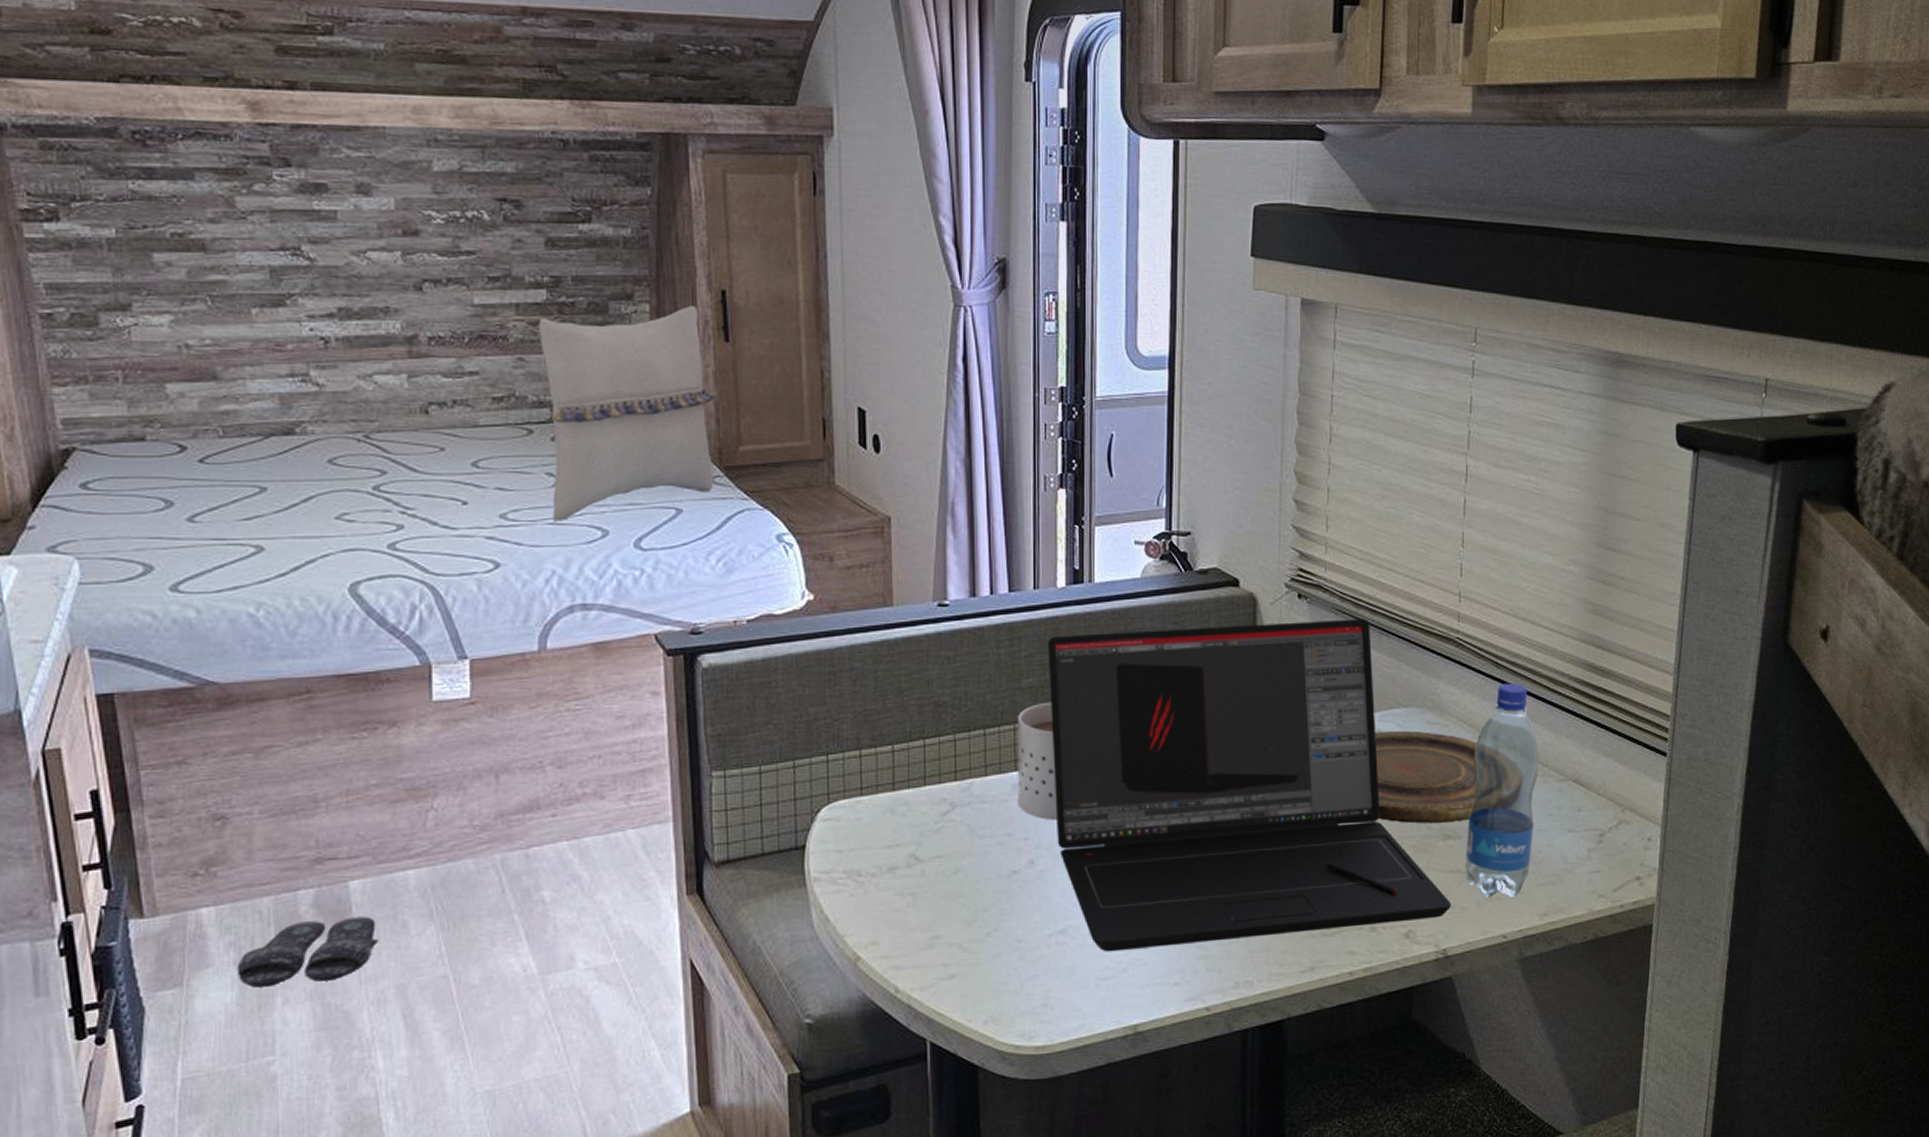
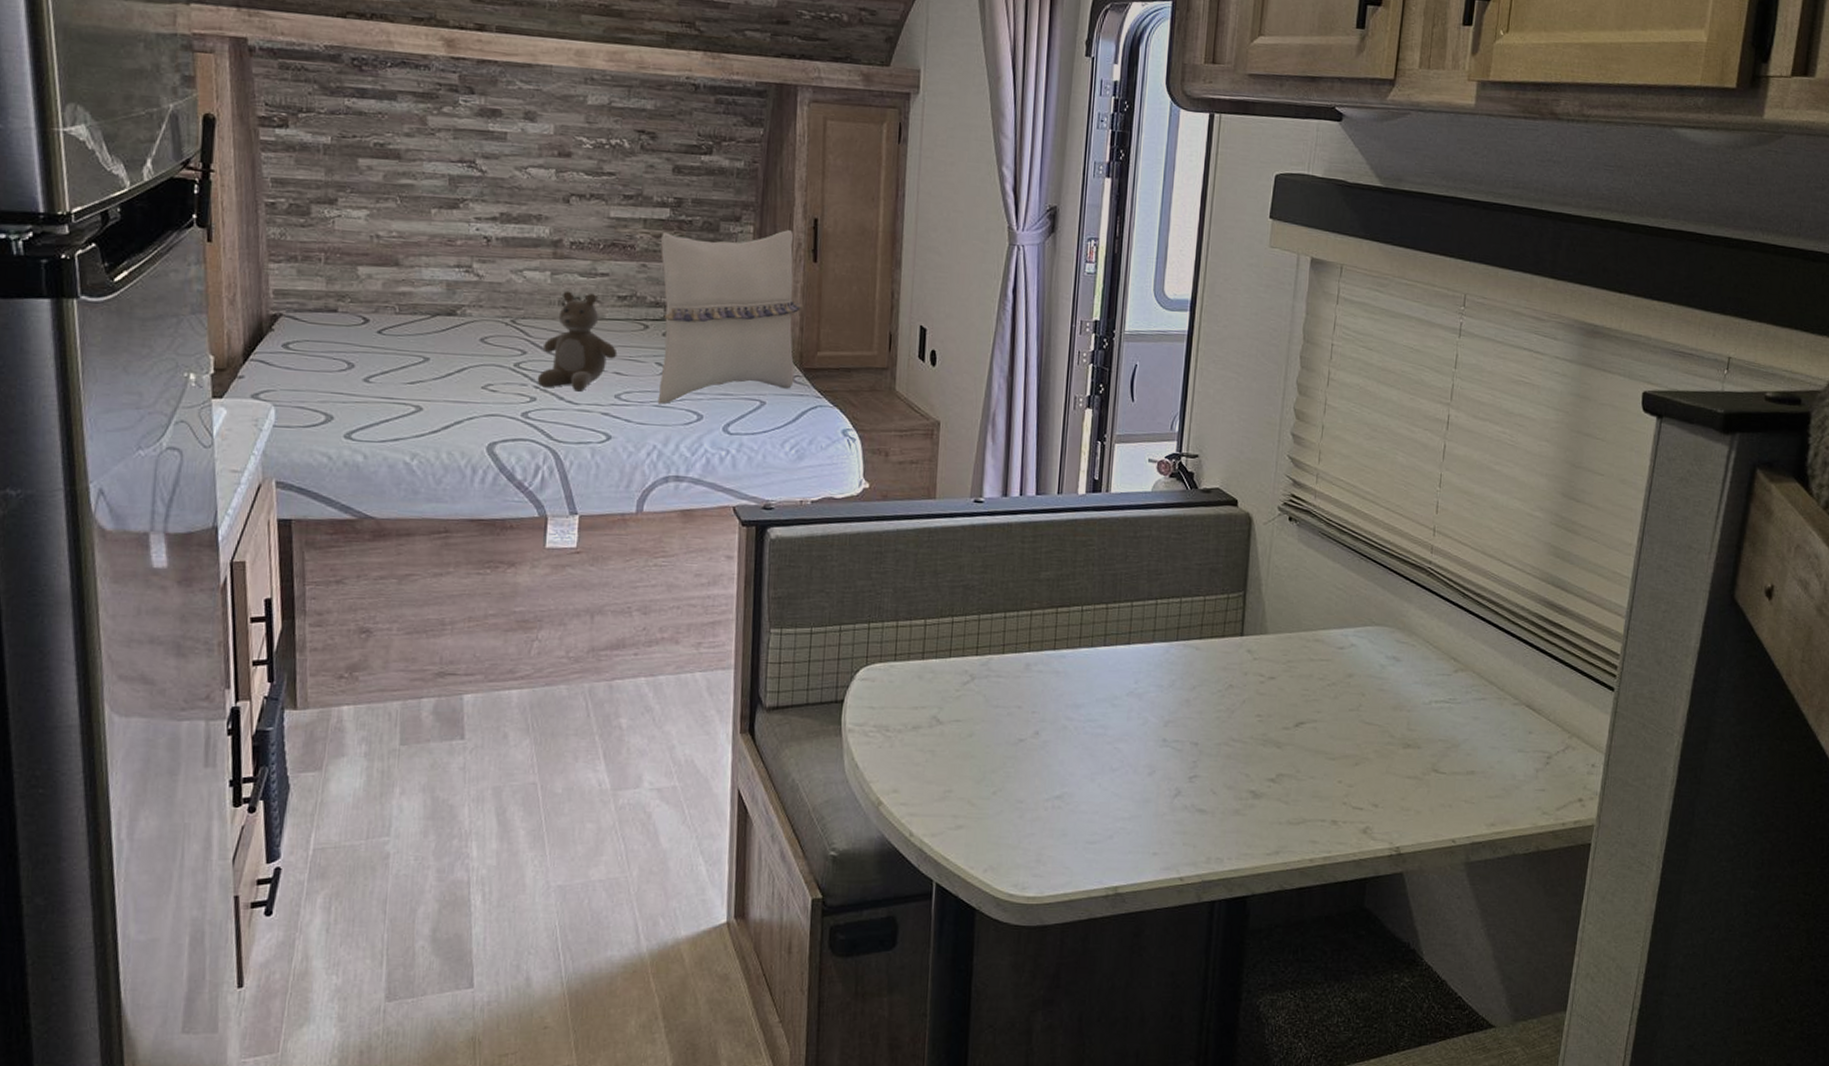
slippers: present [237,916,378,988] -> none [366,725,482,778]
teddy bear: none [402,395,498,514] -> present [537,290,618,392]
mug: present [1016,702,1058,821] -> none [1028,593,1066,698]
laptop: present [1047,619,1452,952] -> none [1060,536,1408,820]
plate: present [1375,730,1477,824] -> none [1346,646,1441,734]
bottle: present [1465,683,1540,897] -> none [1422,612,1498,806]

